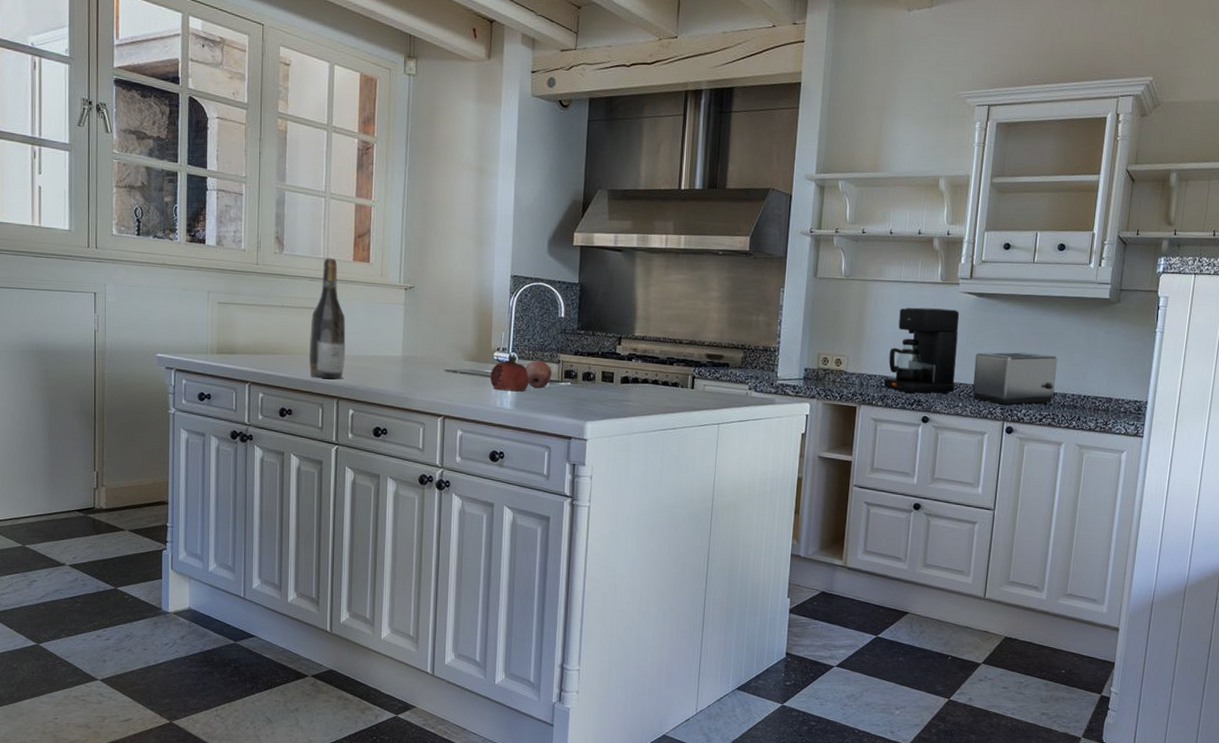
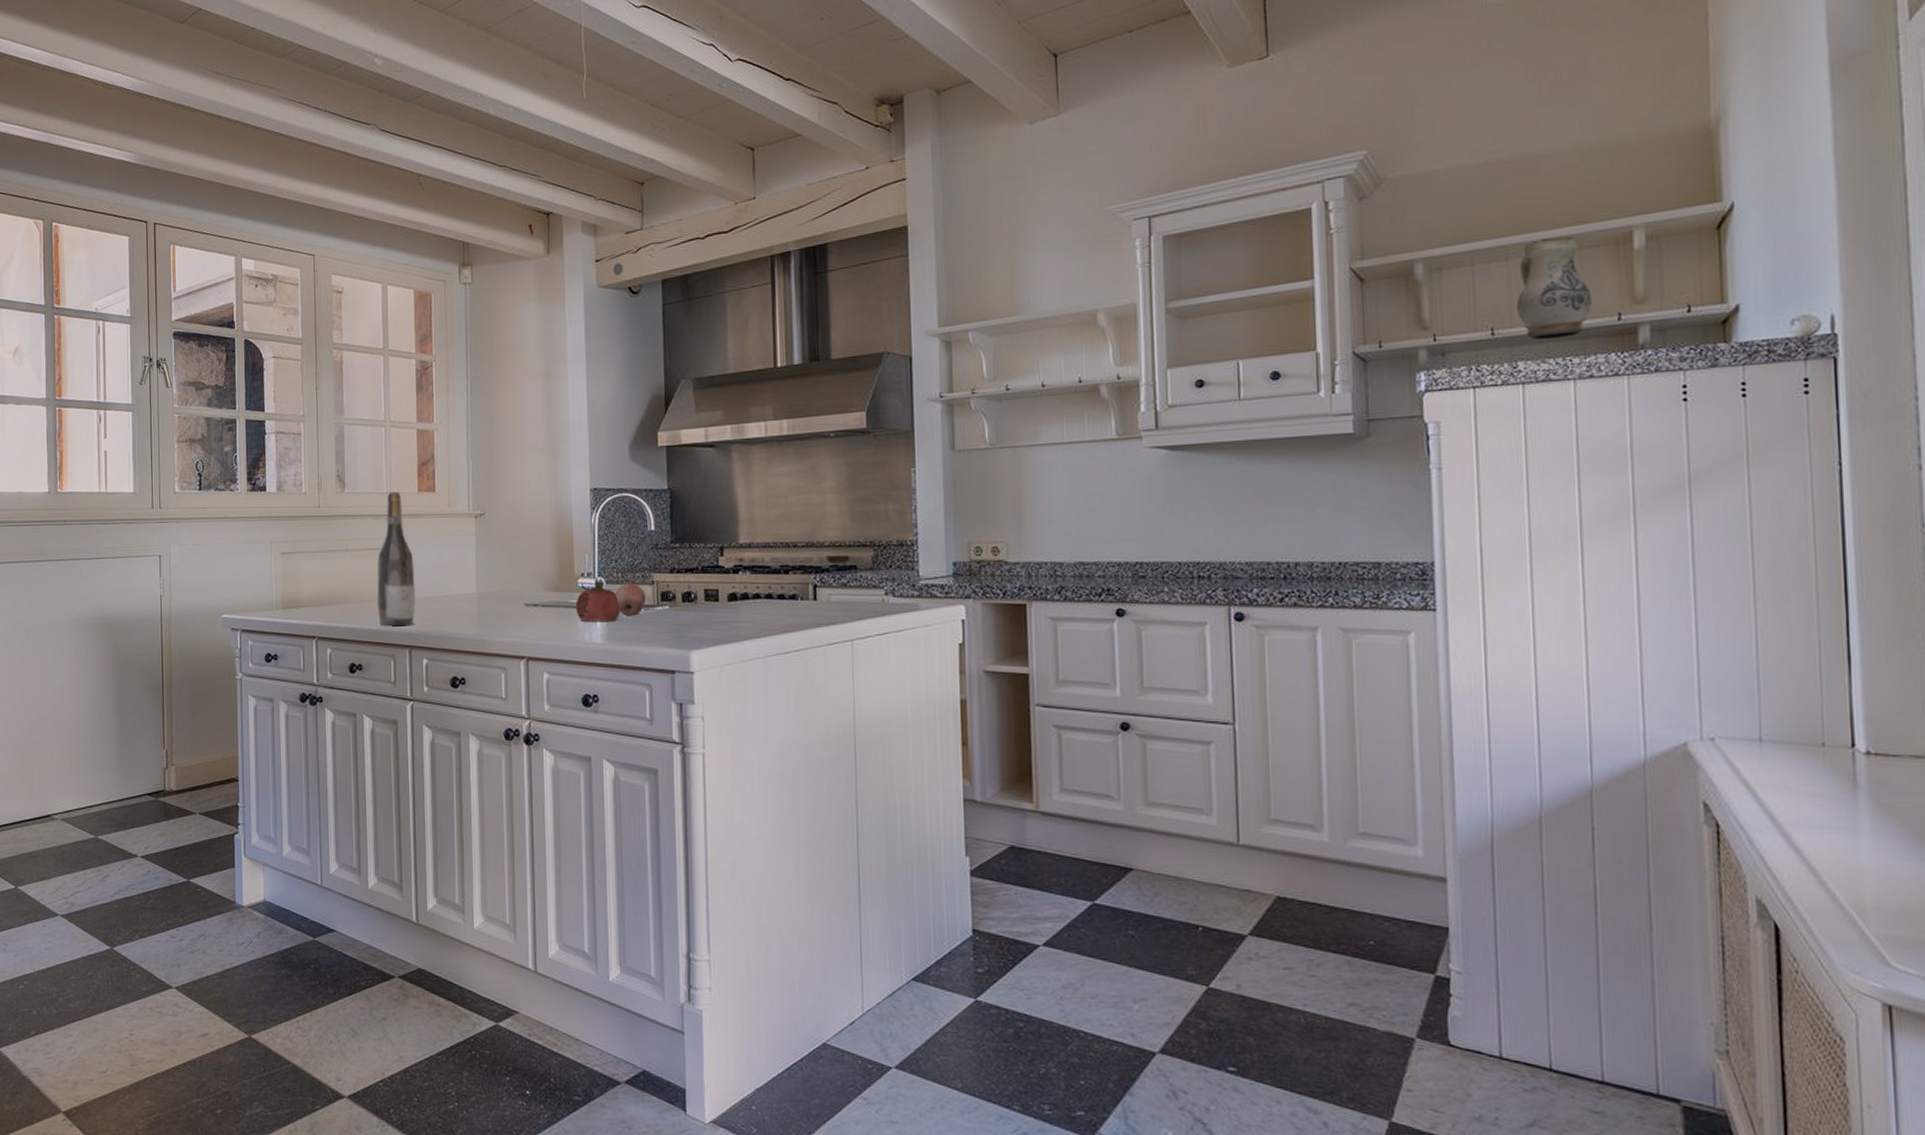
coffee maker: present [883,307,960,394] -> none [1058,470,1154,582]
toaster: present [972,352,1057,405] -> none [1177,514,1295,585]

